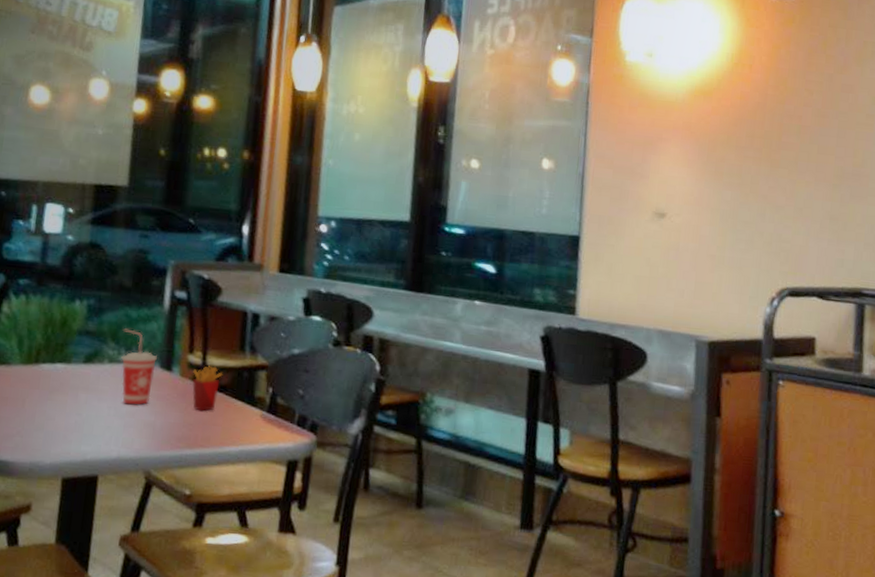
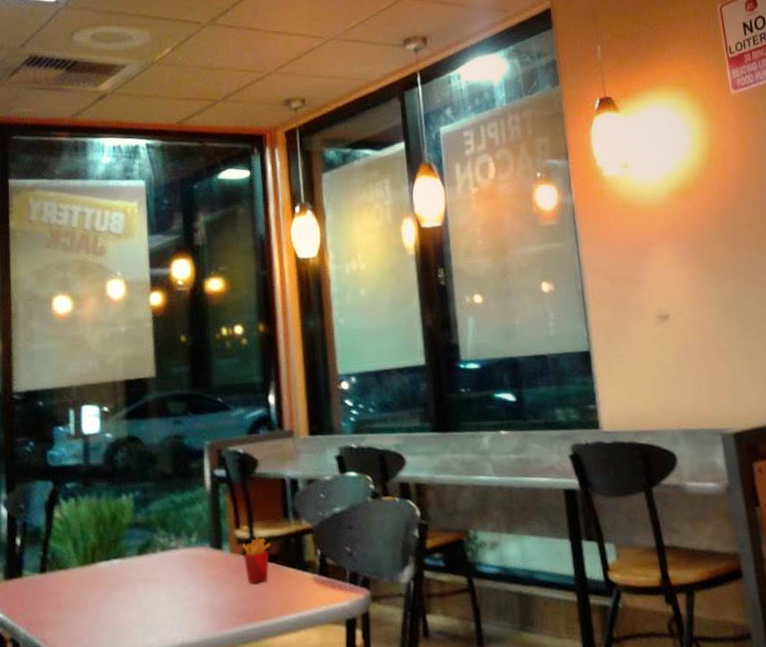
beverage cup: present [121,328,158,405] -> none [170,514,207,589]

